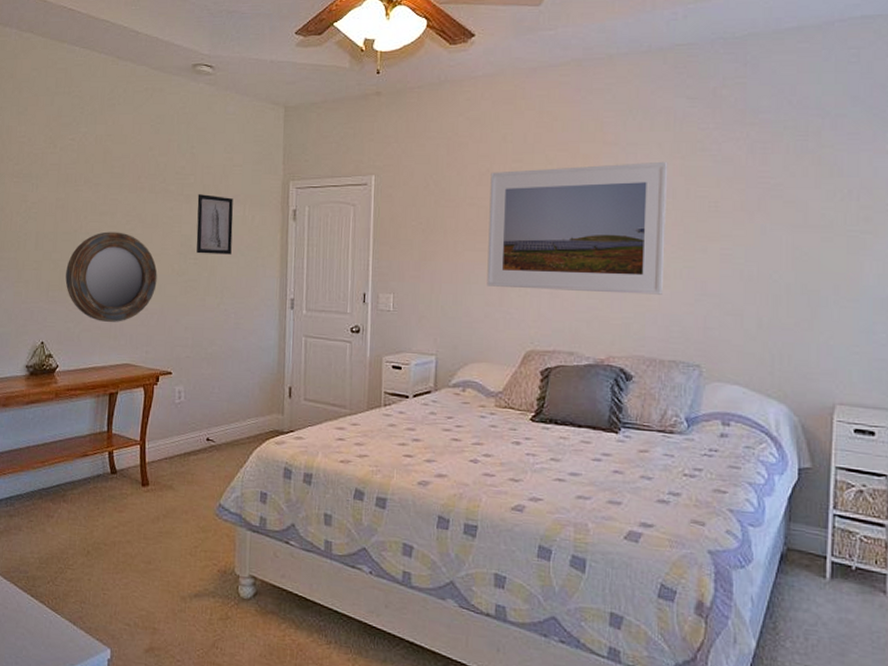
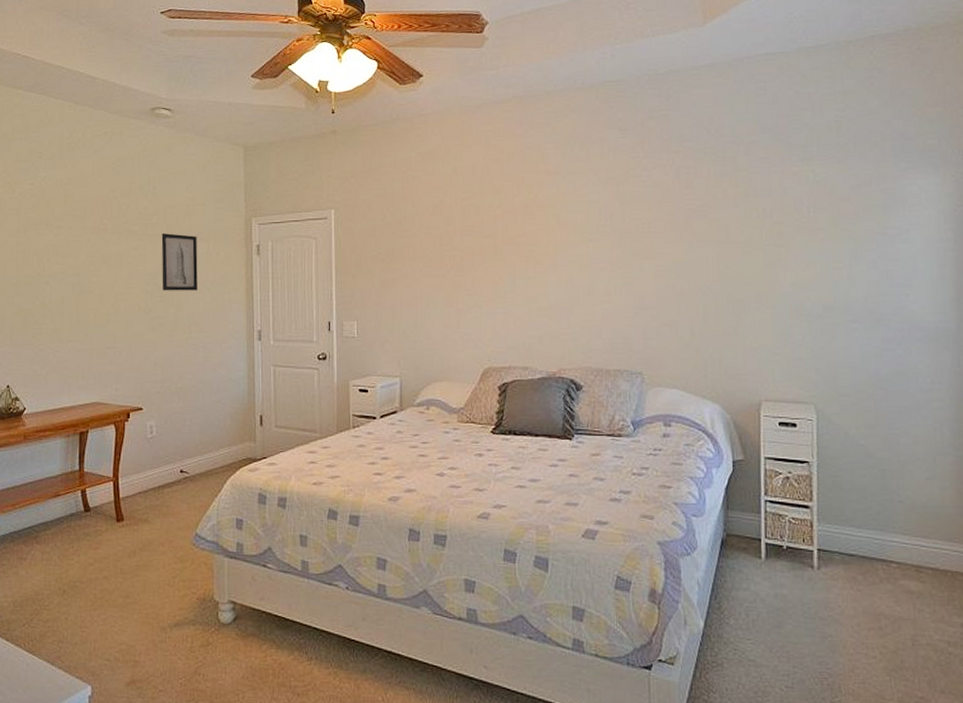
home mirror: present [65,231,158,322] -> none [30,273,124,362]
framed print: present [487,161,668,295] -> none [444,188,606,311]

